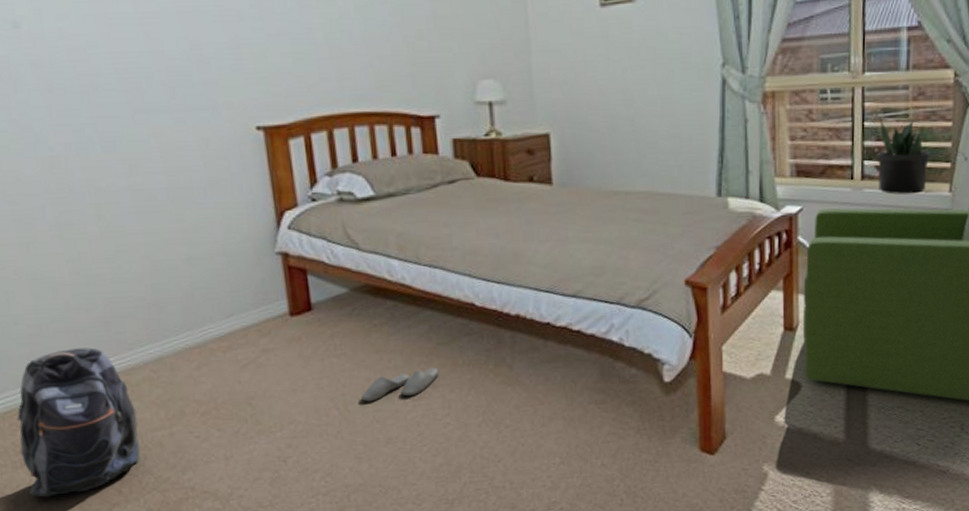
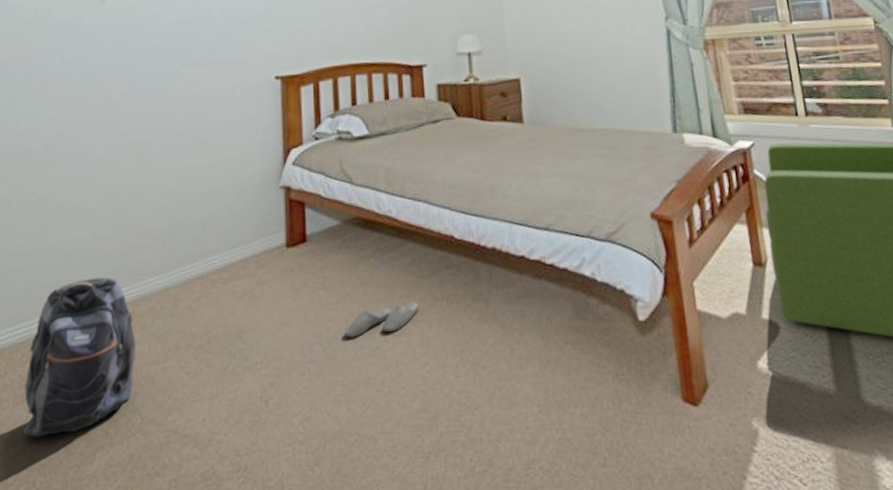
planter: present [877,119,931,195] -> none [814,61,869,130]

